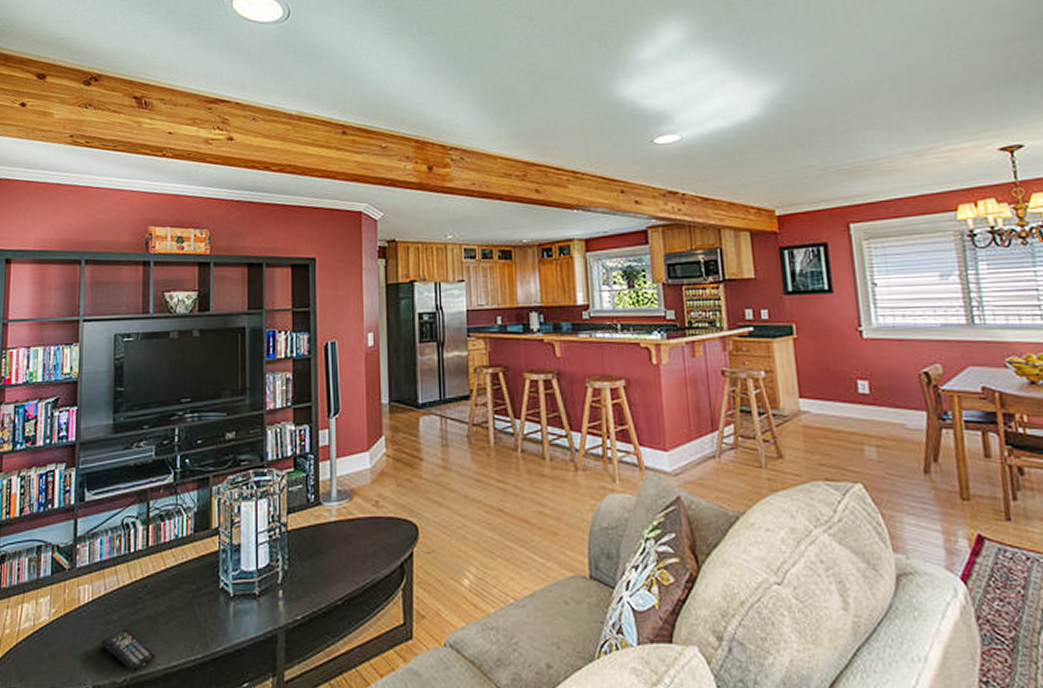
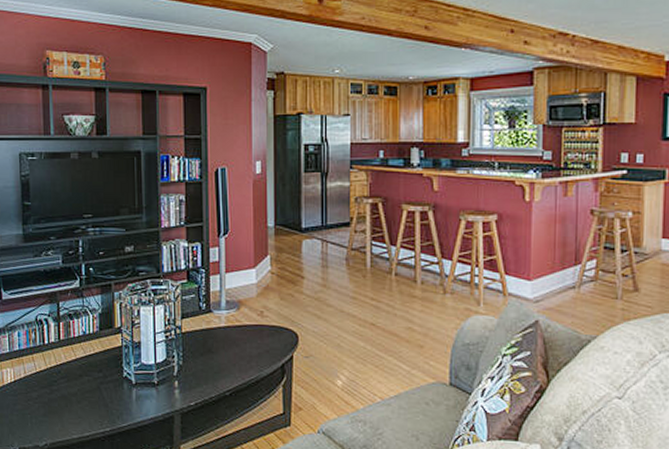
remote control: present [100,628,156,672] -> none [23,404,71,439]

